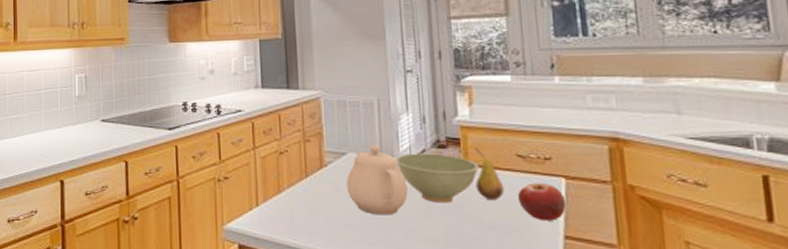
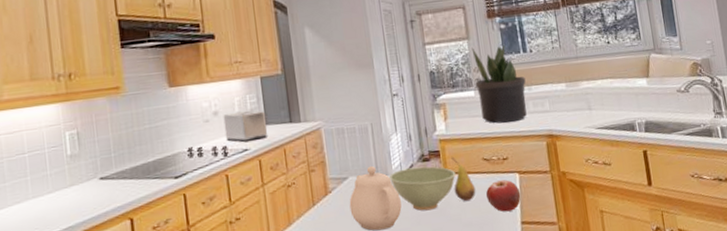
toaster: none [219,72,263,104] -> present [223,110,268,143]
planter: none [511,26,584,116] -> present [471,45,527,123]

